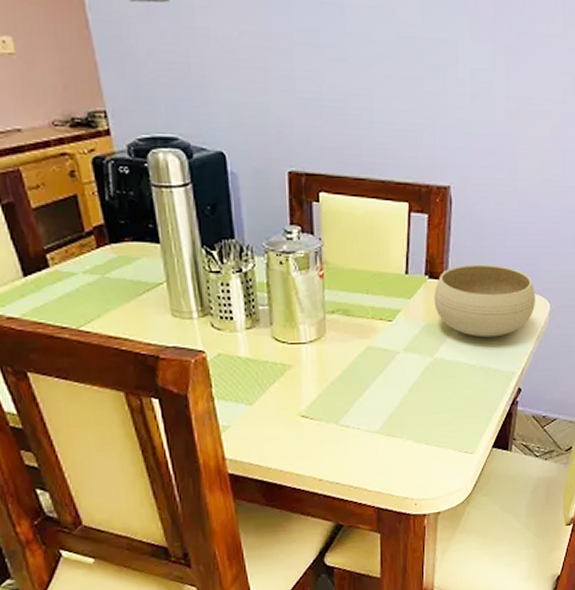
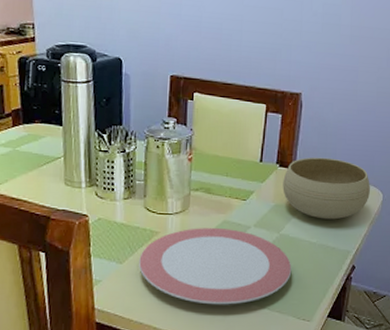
plate: none [272,356,450,444] -> present [139,228,292,305]

